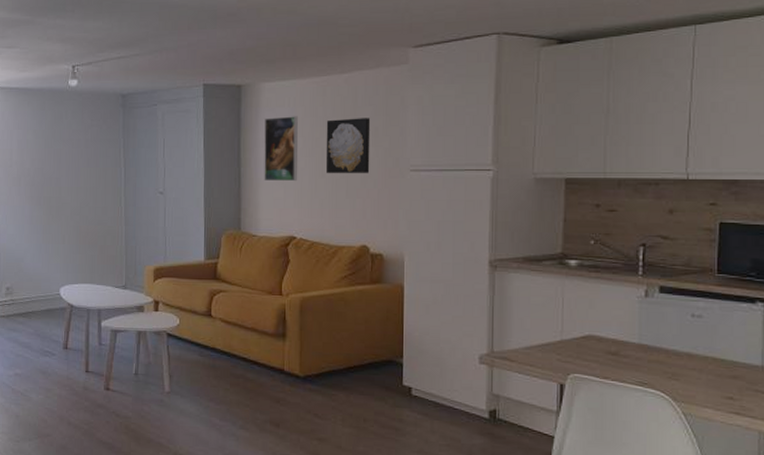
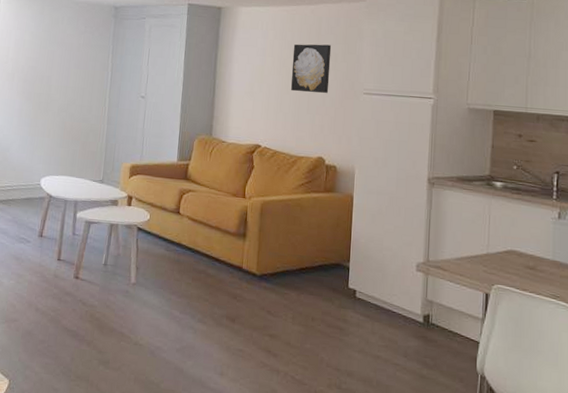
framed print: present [264,116,298,182] -> none [236,37,269,96]

